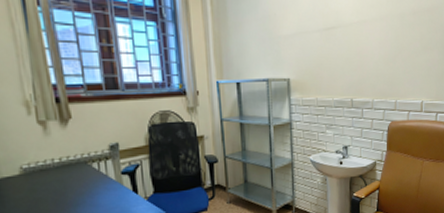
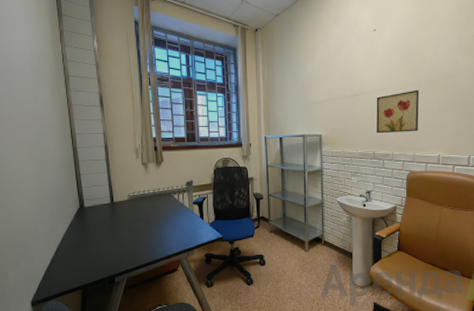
wall art: none [354,23,403,77] -> present [376,89,420,134]

